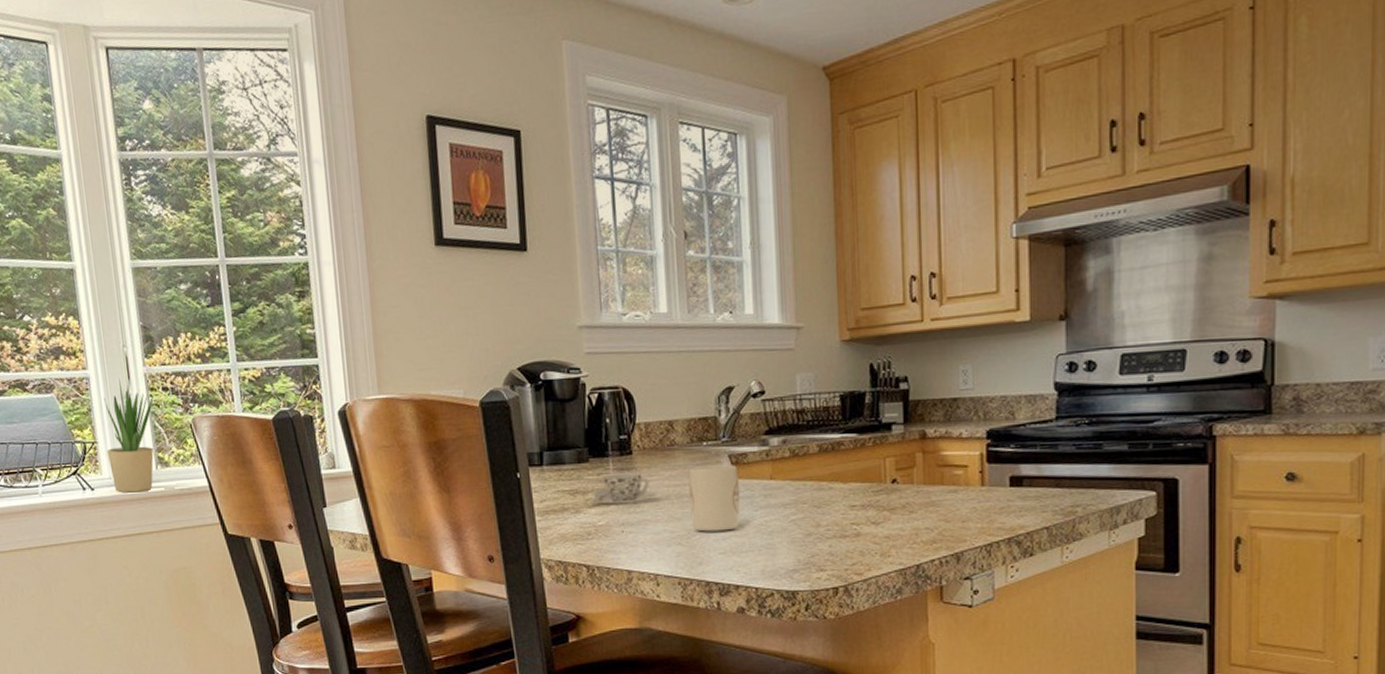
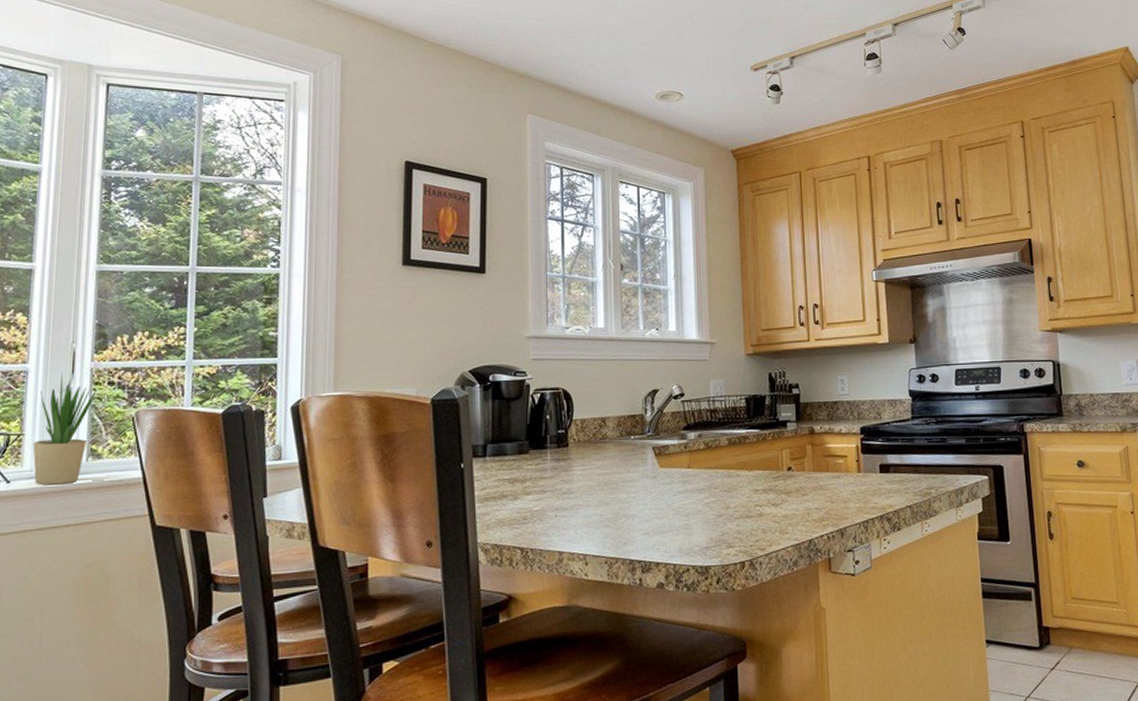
teacup: present [590,471,658,505] -> none [528,462,589,492]
mug: present [688,464,741,532] -> none [617,455,662,515]

